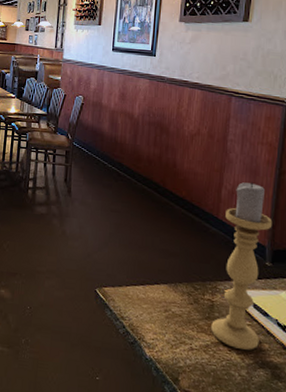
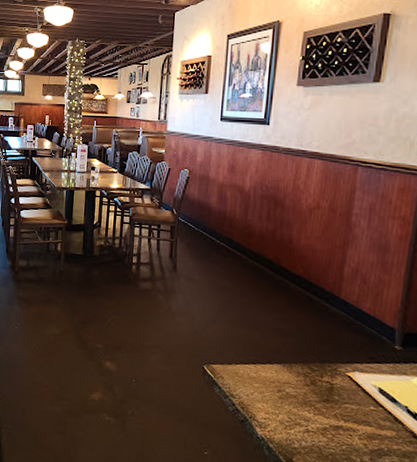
candle holder: present [211,182,273,351] -> none [330,259,404,437]

